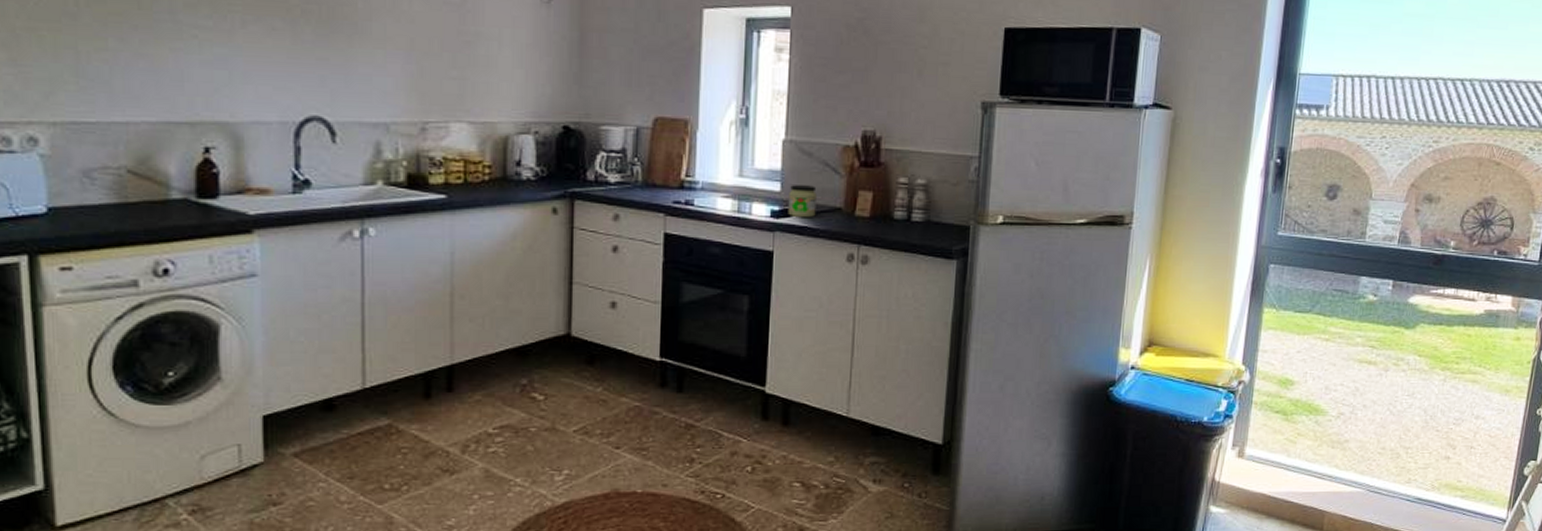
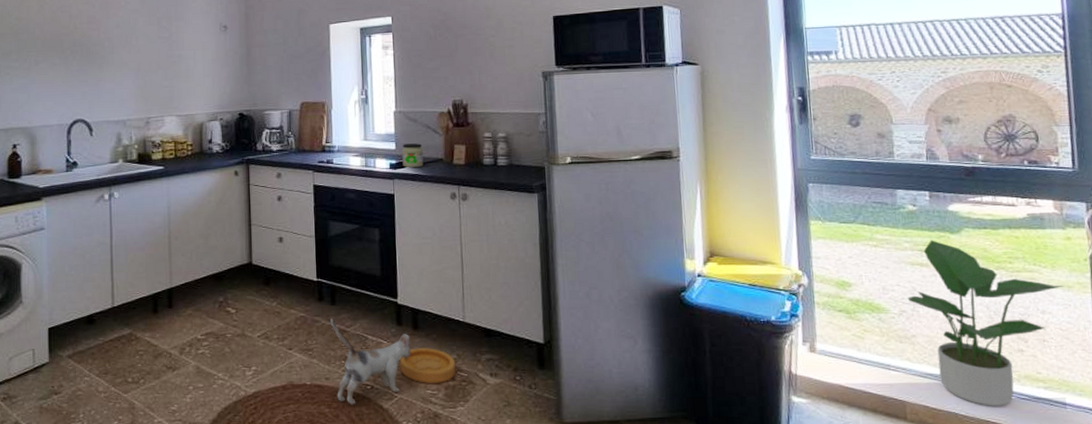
pet: none [674,410,777,518] -> present [330,318,411,405]
pet bowl: none [761,448,832,491] -> present [399,348,456,383]
potted plant: none [1348,335,1504,516] -> present [907,240,1065,406]

